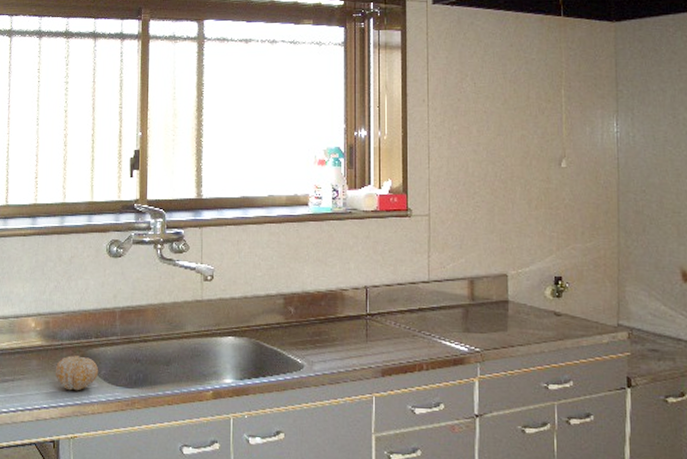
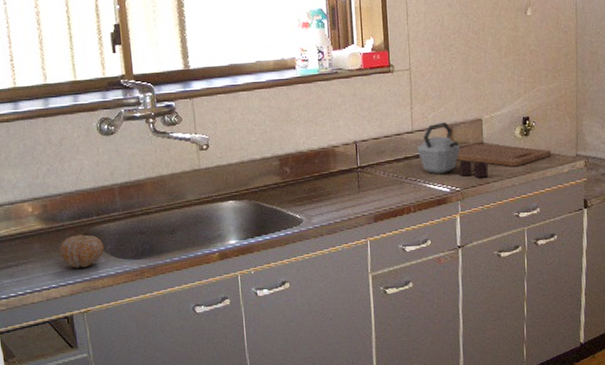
kettle: none [433,274,514,340] -> present [417,122,489,178]
cutting board: none [477,300,588,331] -> present [456,143,552,167]

